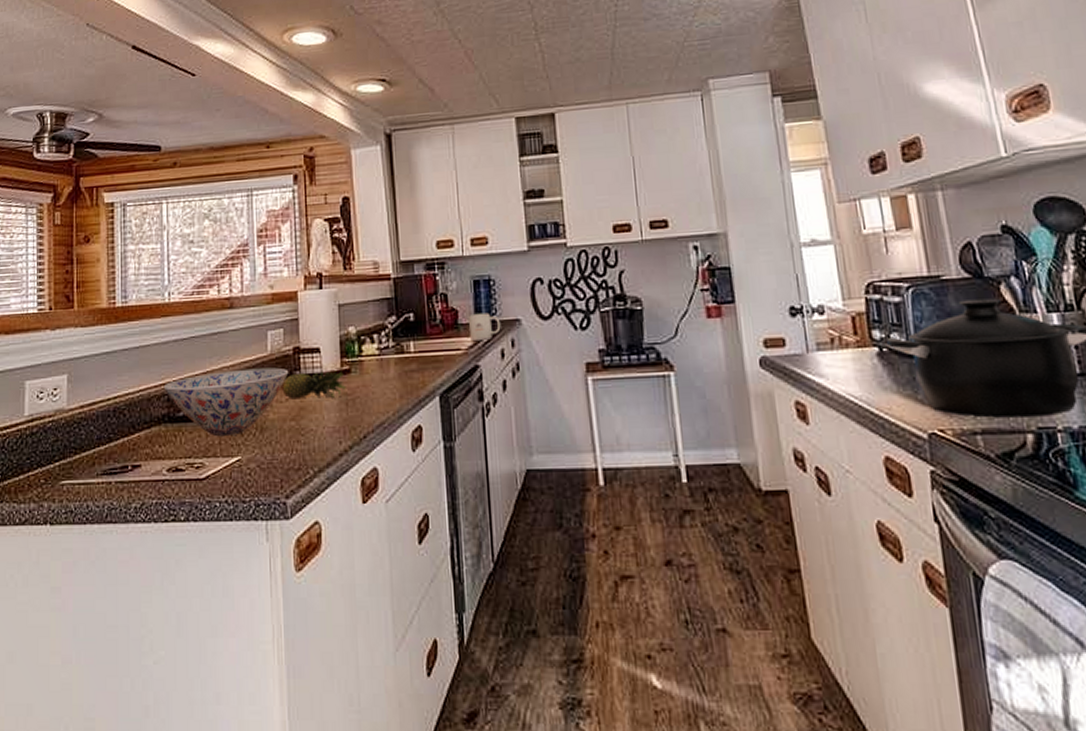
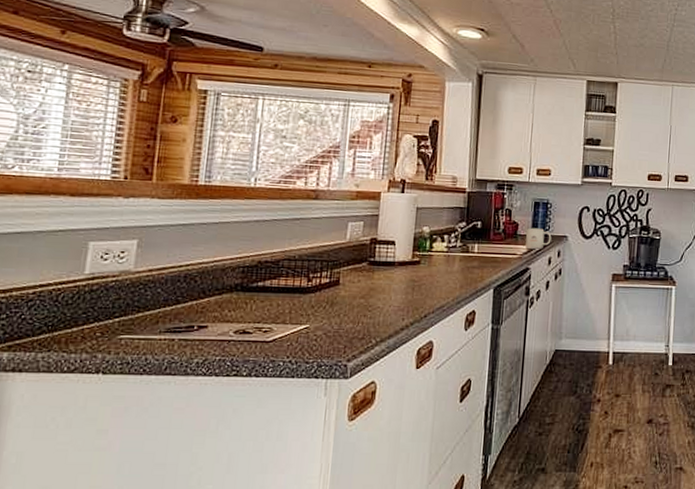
bowl: present [163,367,289,437] -> none [239,252,364,308]
fruit: present [282,370,346,400] -> none [356,259,414,283]

